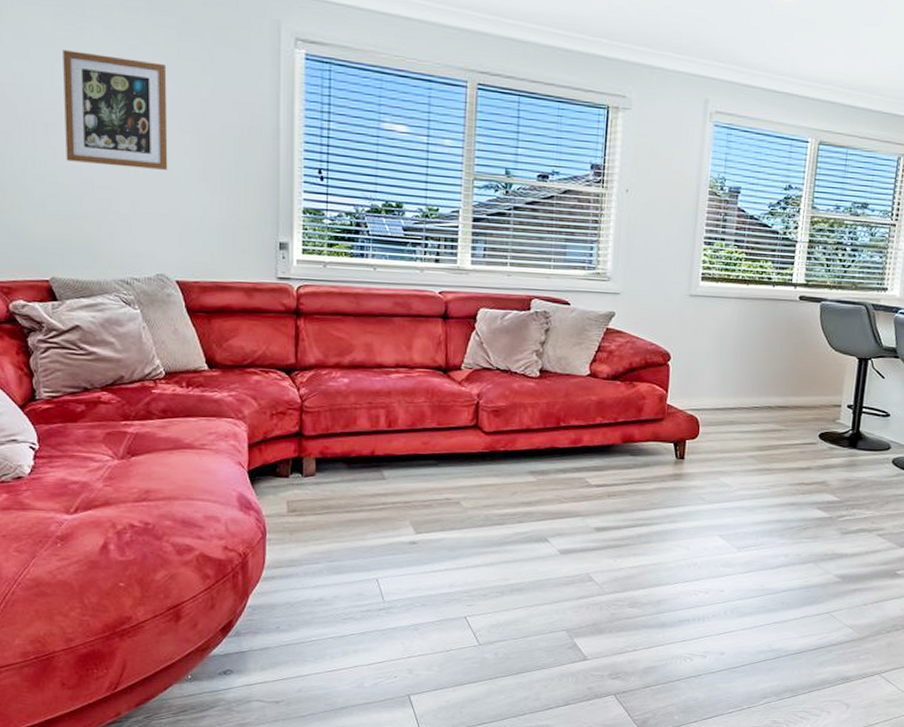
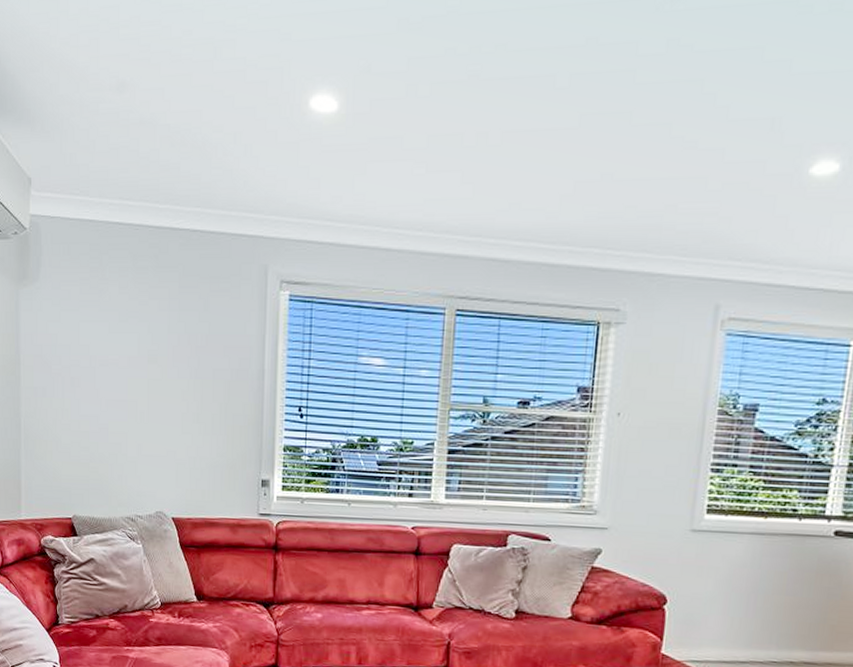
wall art: present [63,50,168,170] -> none [87,311,169,415]

